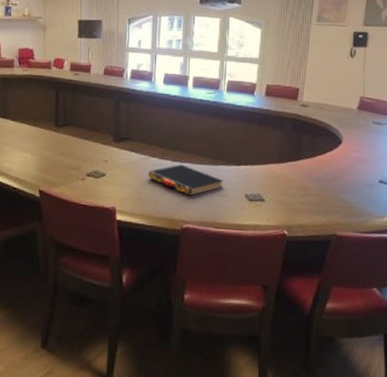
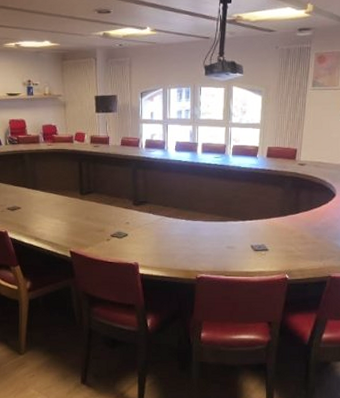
book: present [148,164,223,196] -> none [165,222,231,249]

